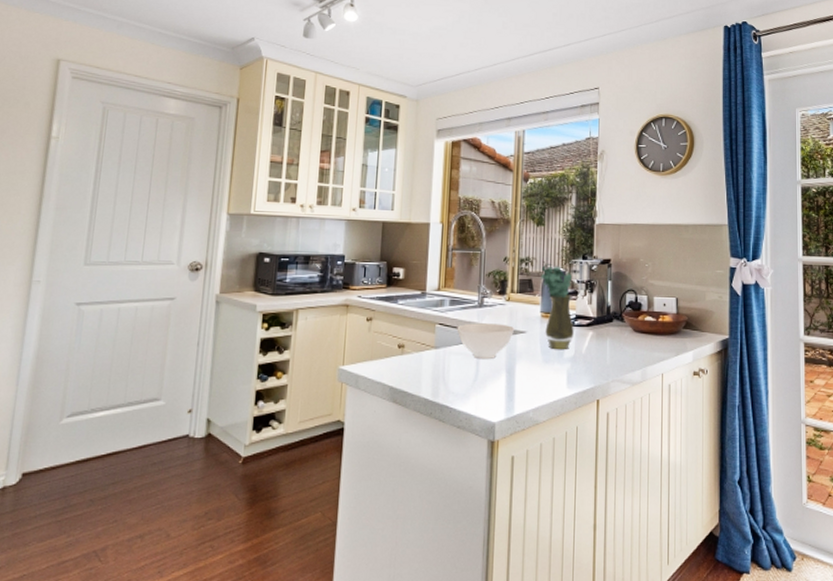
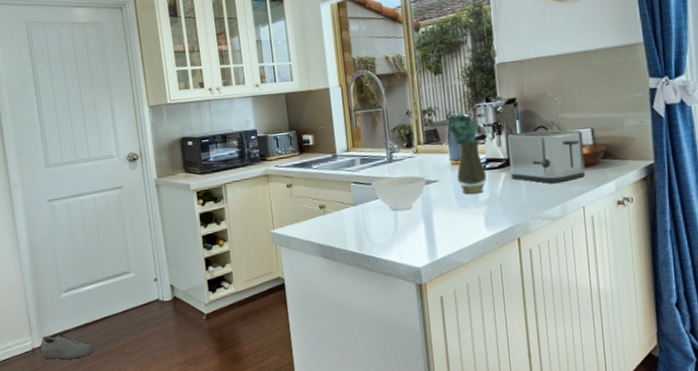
shoe: none [13,469,89,504] -> present [41,333,94,360]
toaster: none [597,292,668,348] -> present [507,129,586,184]

